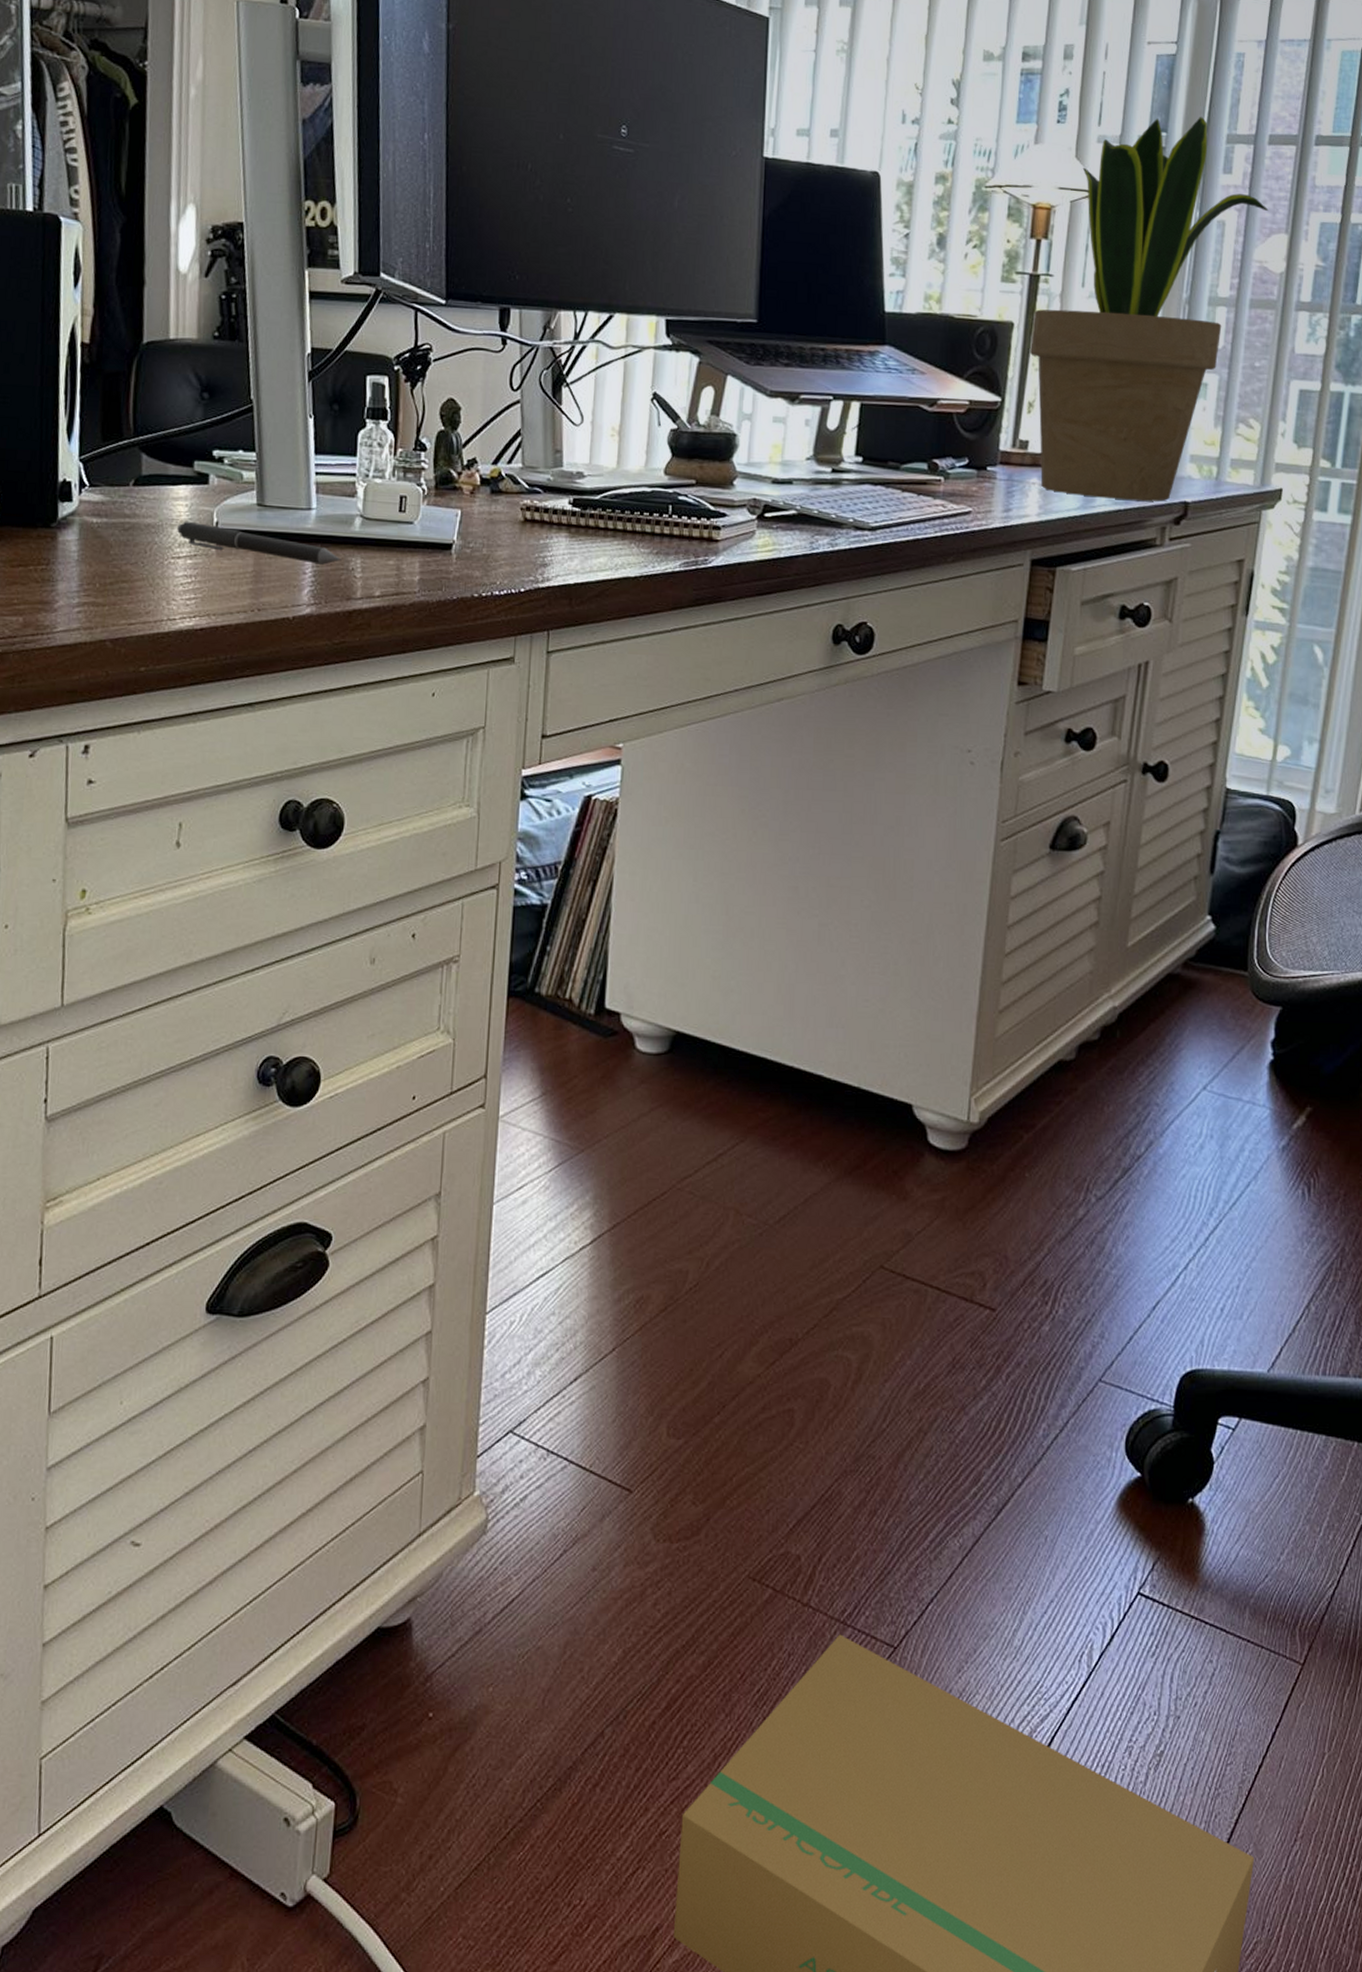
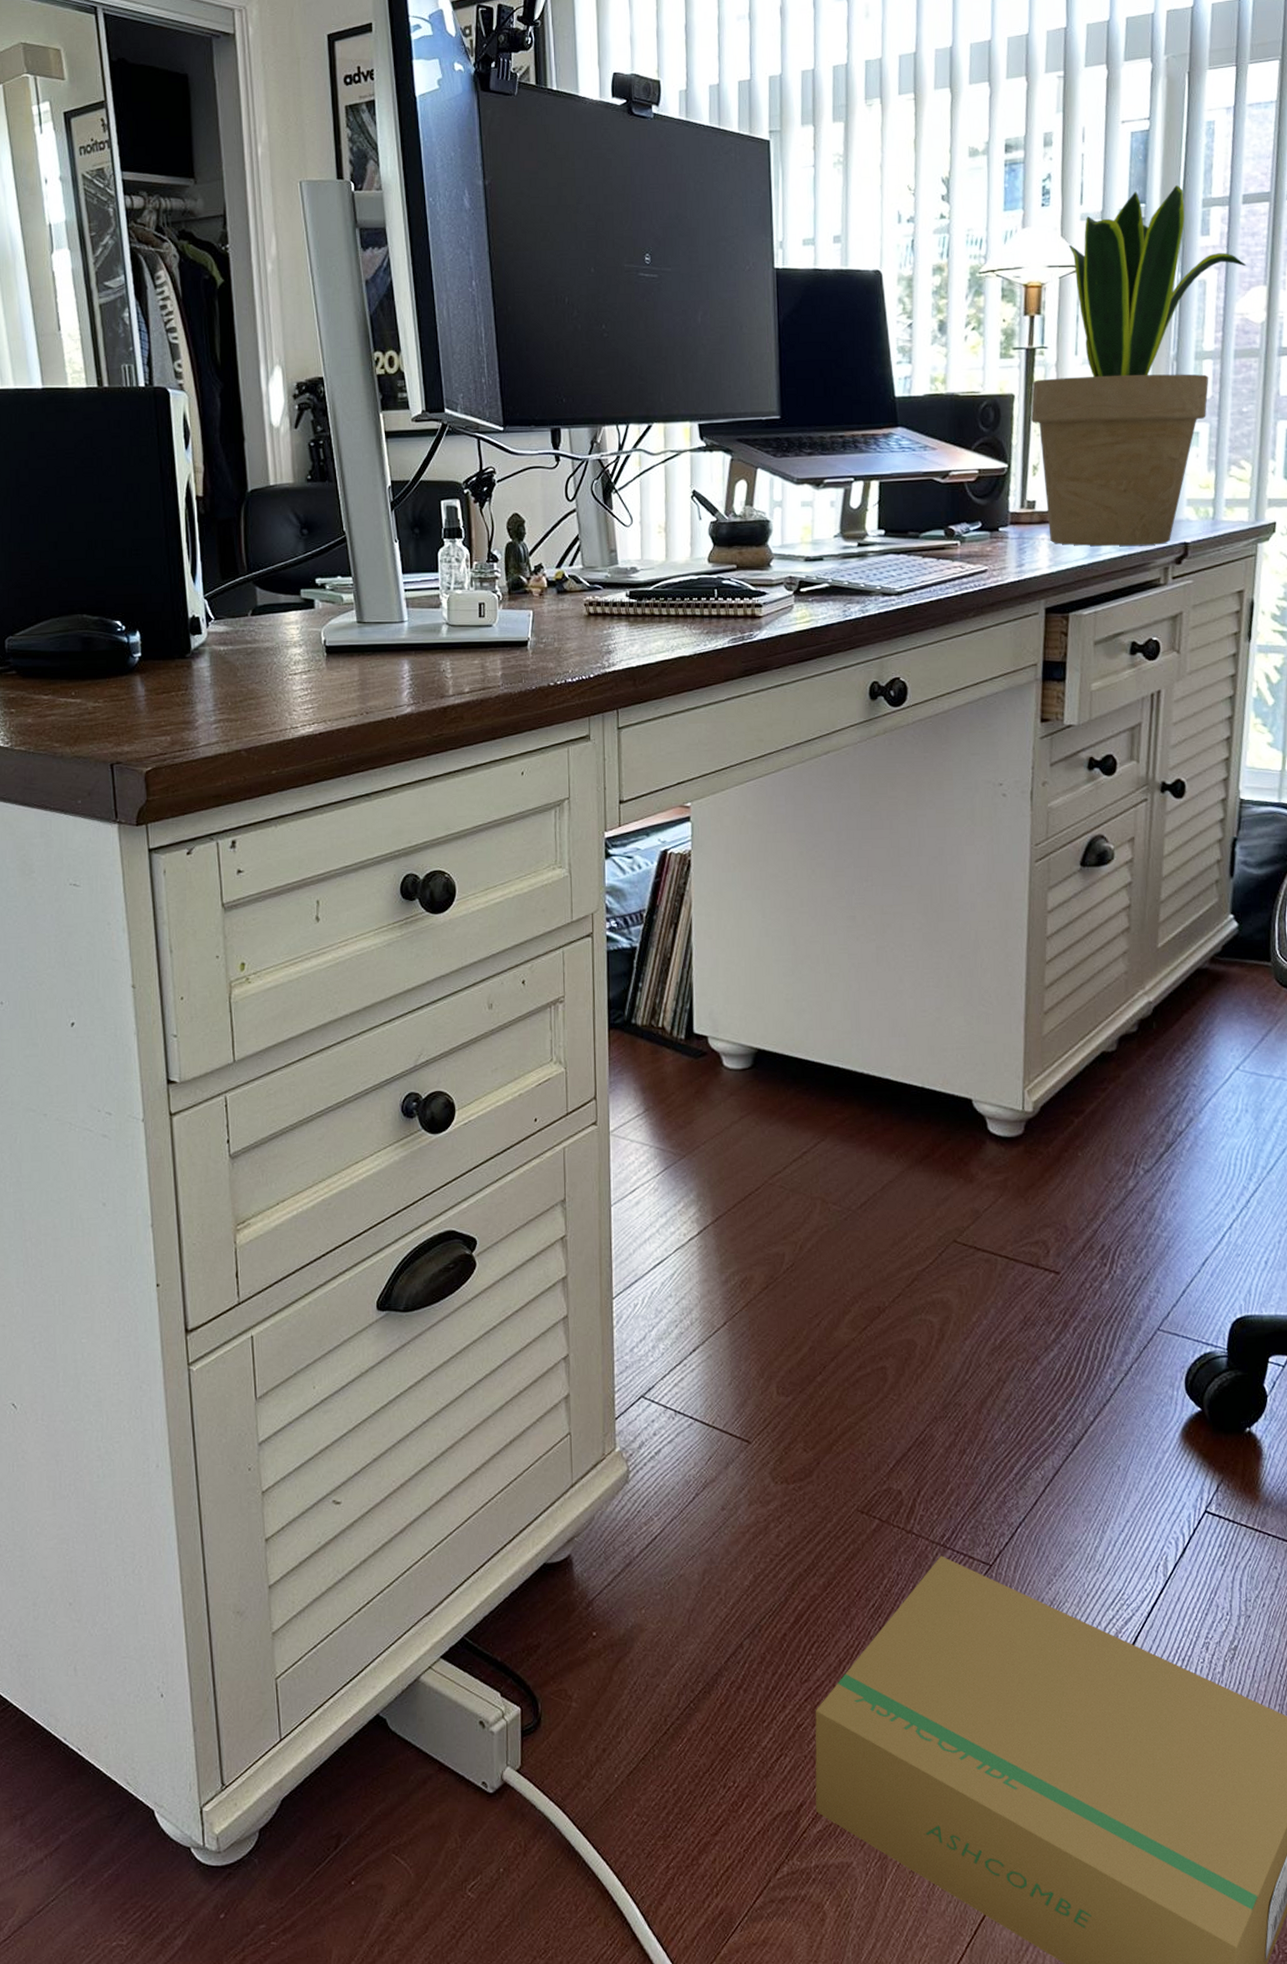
pen: present [177,521,342,566] -> none [292,641,433,670]

